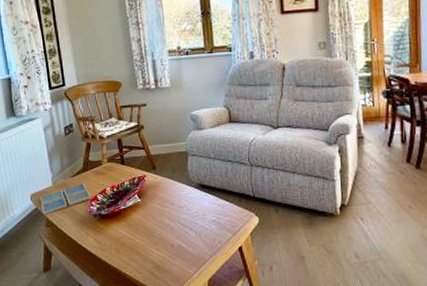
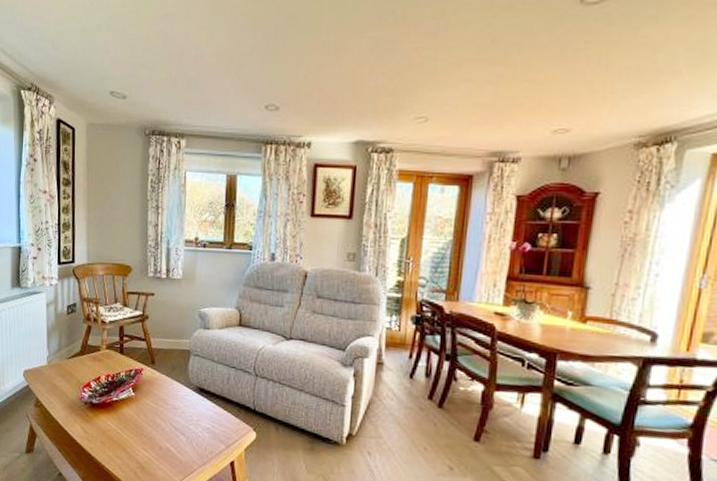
drink coaster: present [39,184,92,214] -> none [32,367,85,394]

